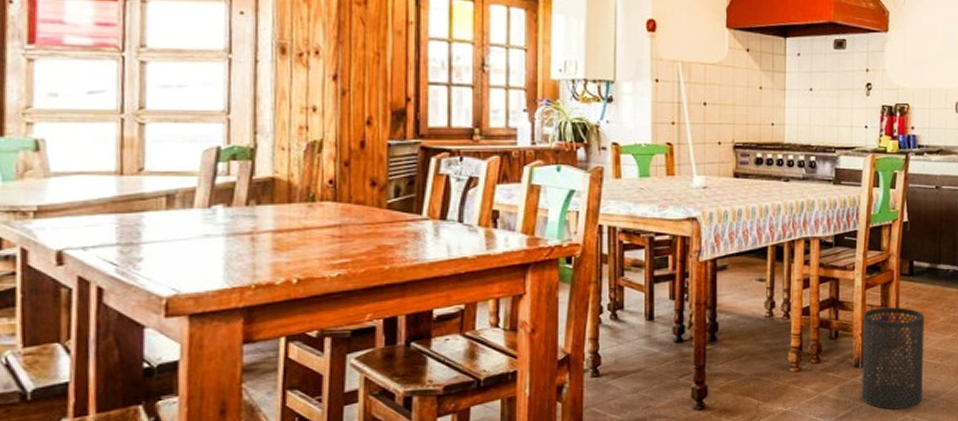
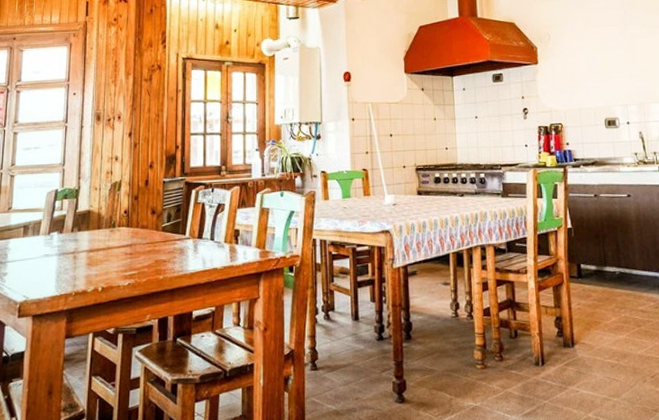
trash can: present [861,307,925,410] -> none [539,308,603,408]

